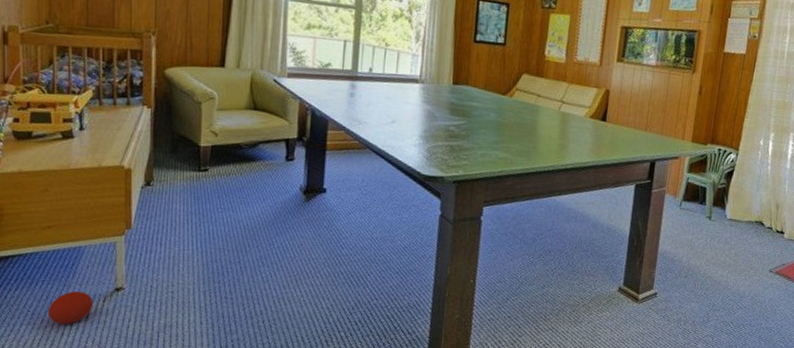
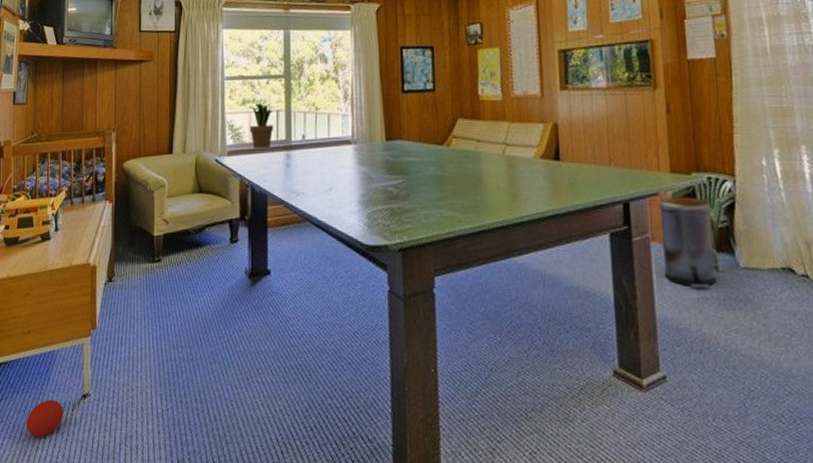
potted plant: none [313,29,342,76] -> present [249,103,274,149]
pedal bin: none [671,160,717,232] -> present [659,196,715,288]

